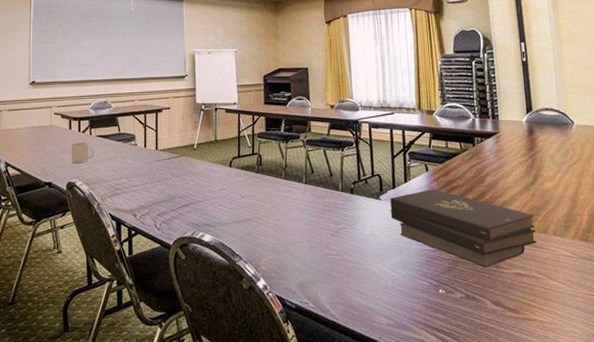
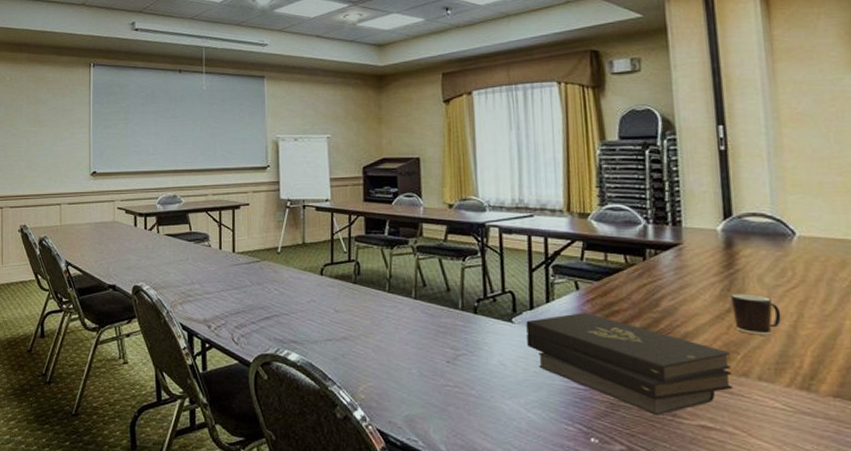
mug: present [71,142,95,164] -> none [136,241,163,265]
mug: none [533,169,567,201] -> present [731,293,782,335]

